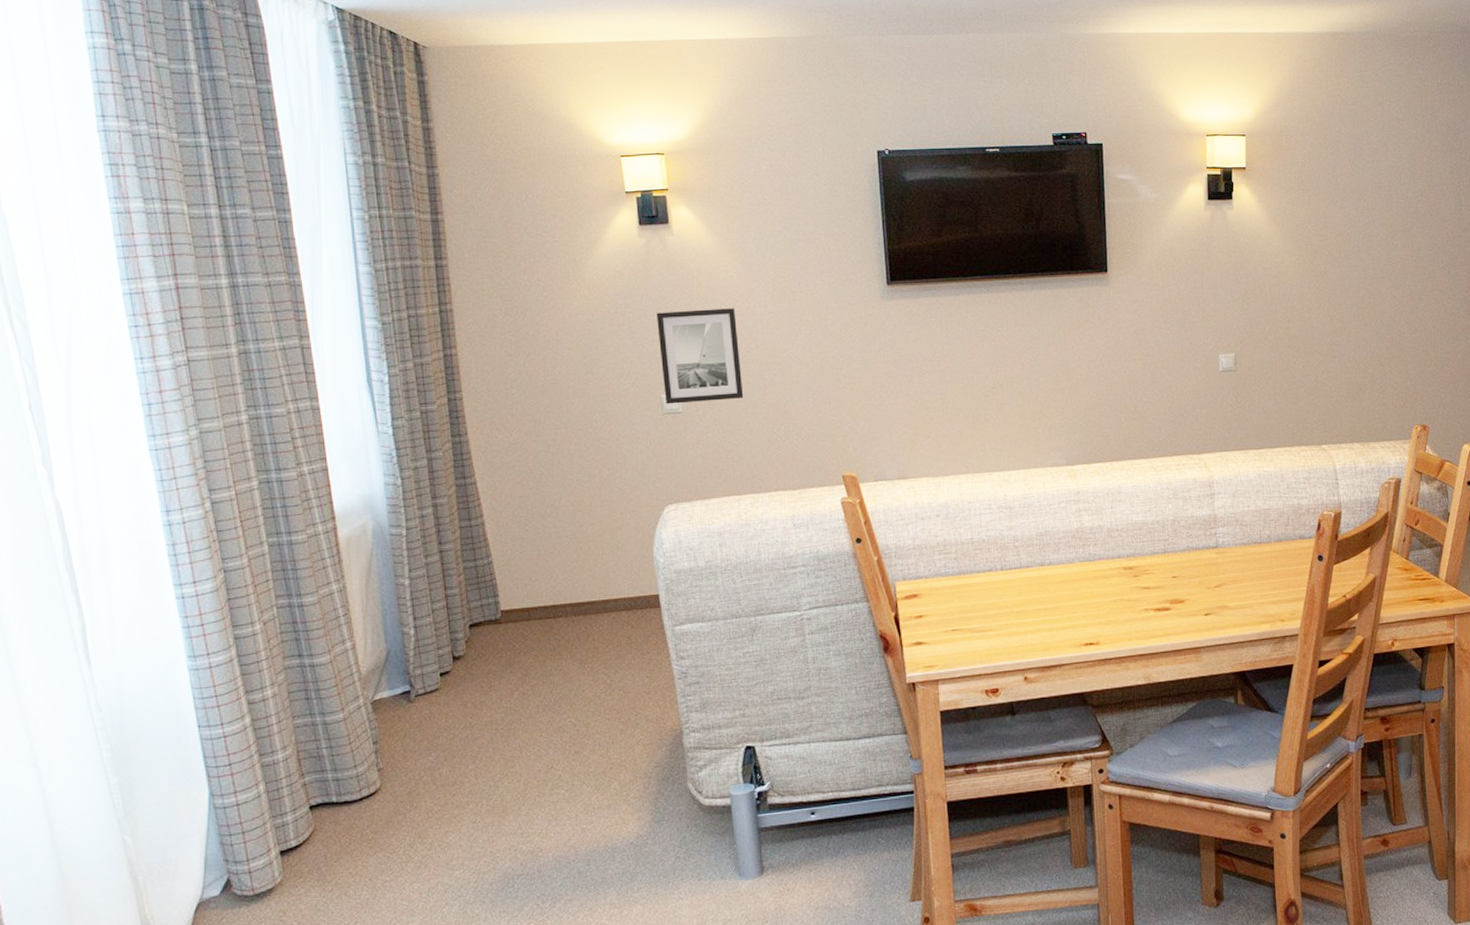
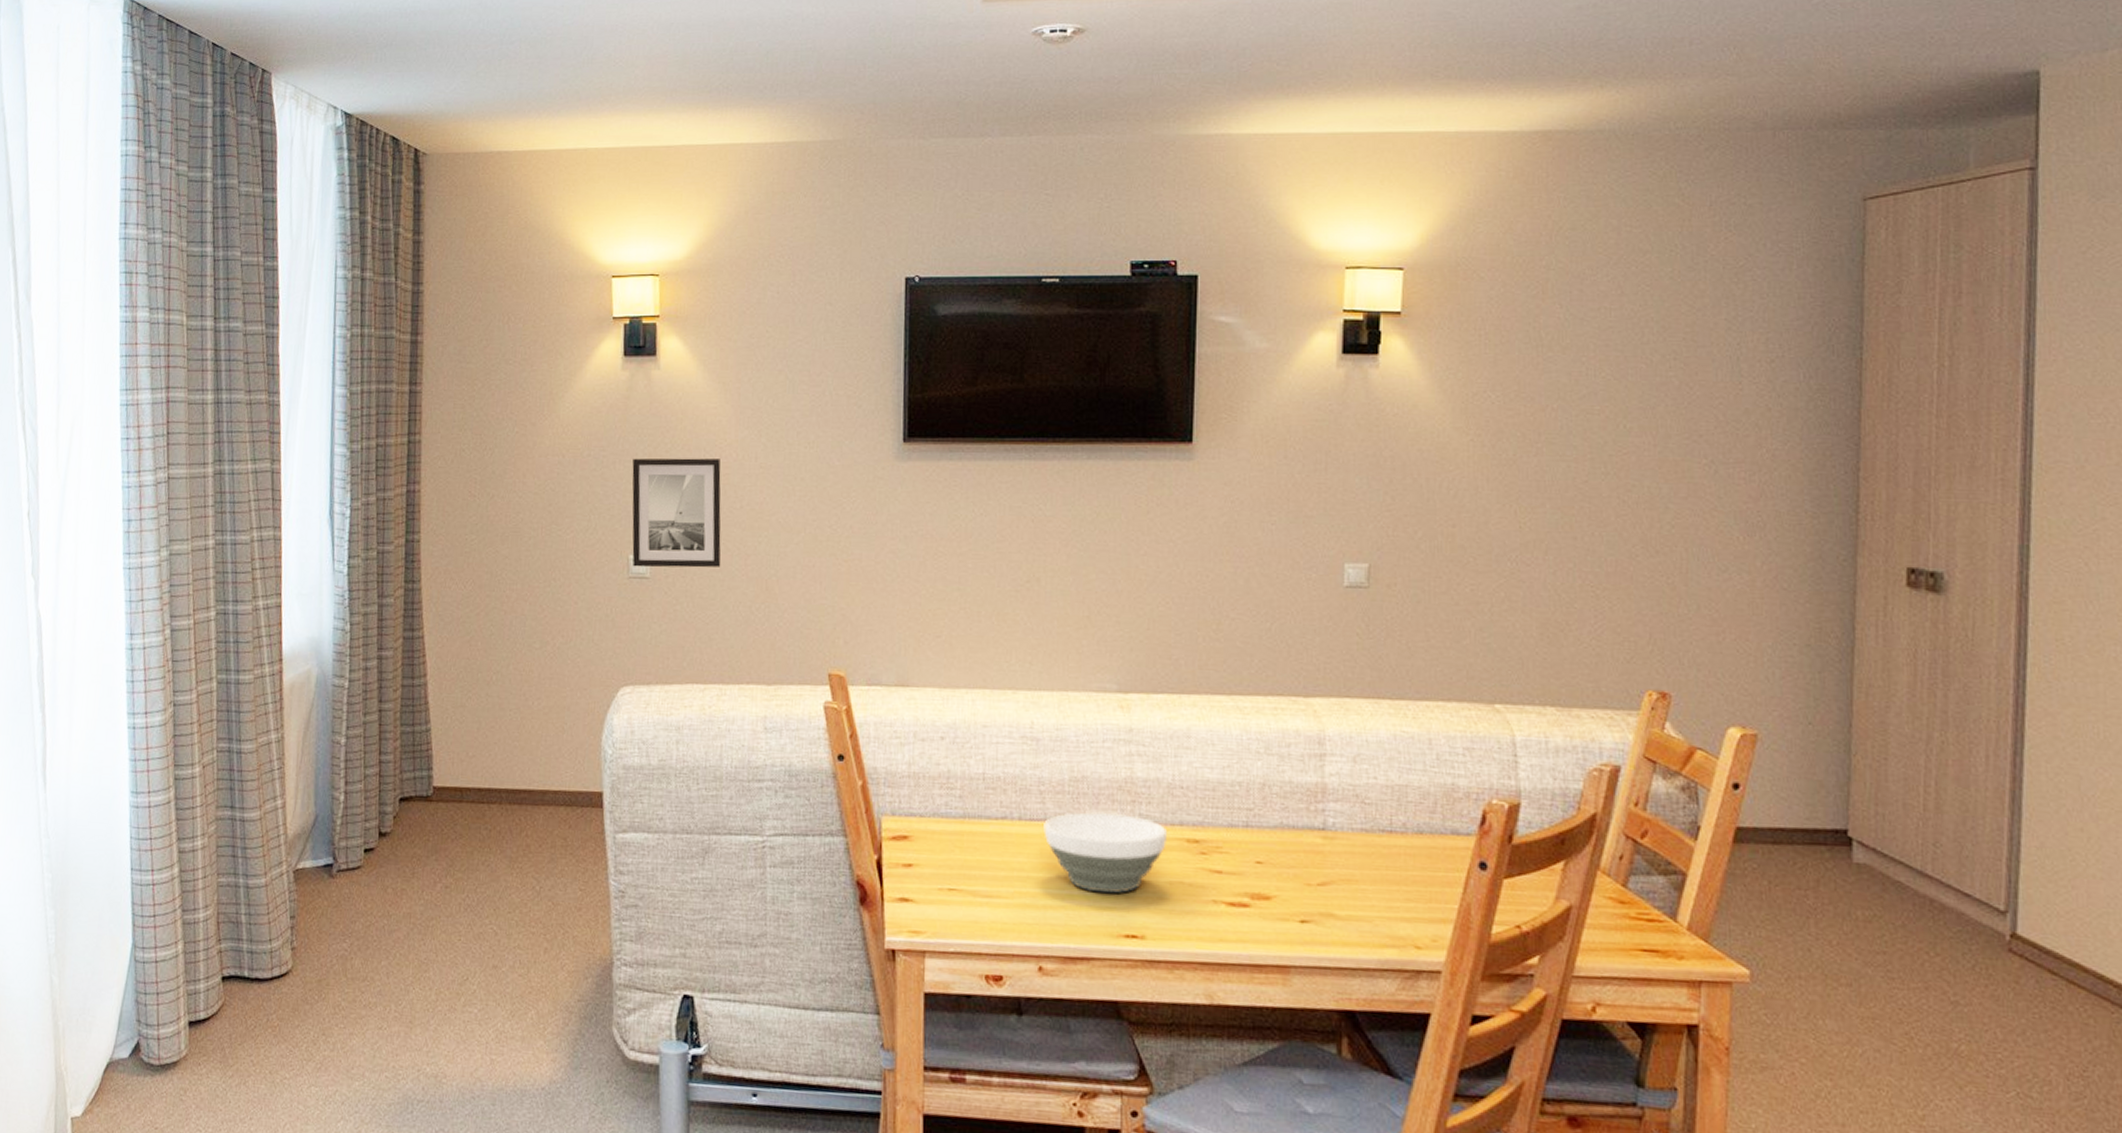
bowl: none [1020,555,1110,616] -> present [1044,811,1167,894]

